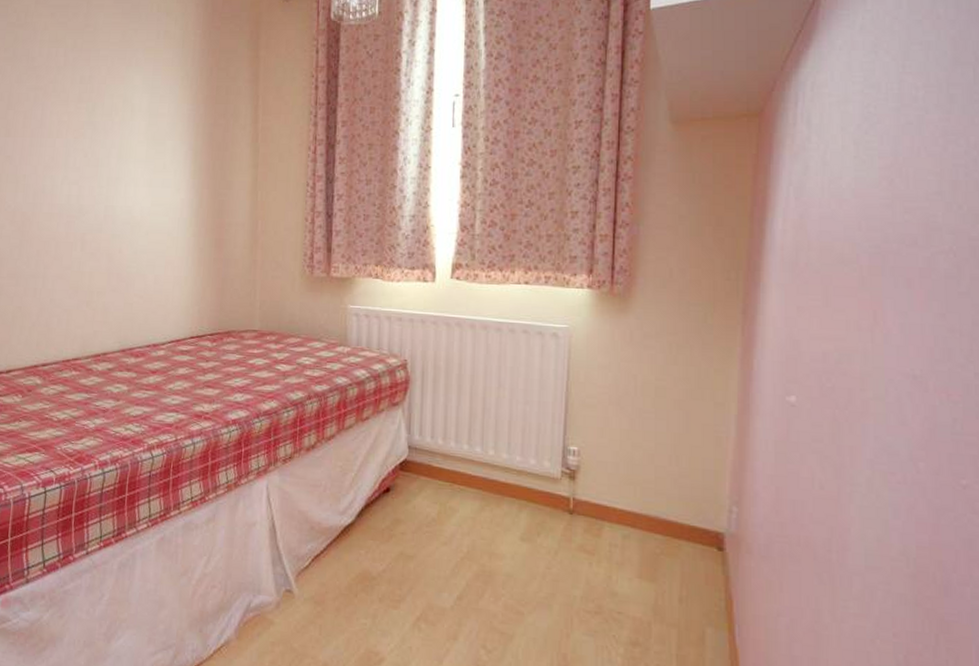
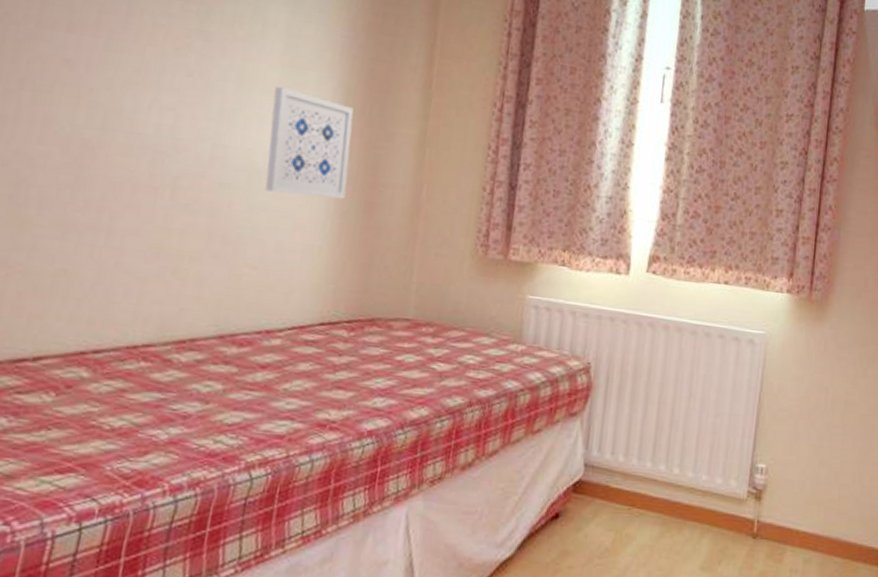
wall art: none [143,157,202,239] -> present [265,87,354,199]

